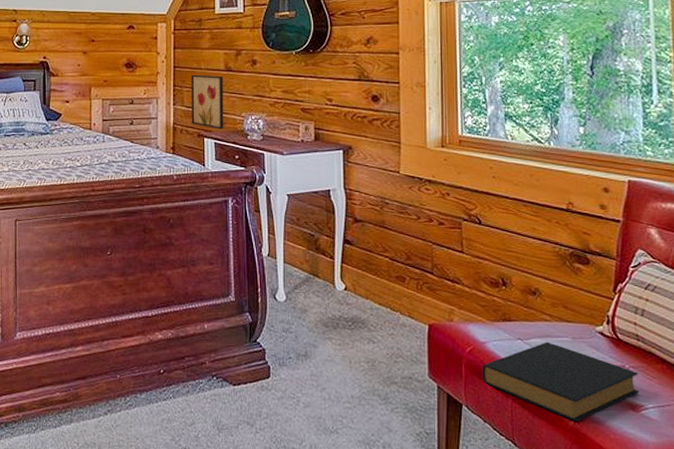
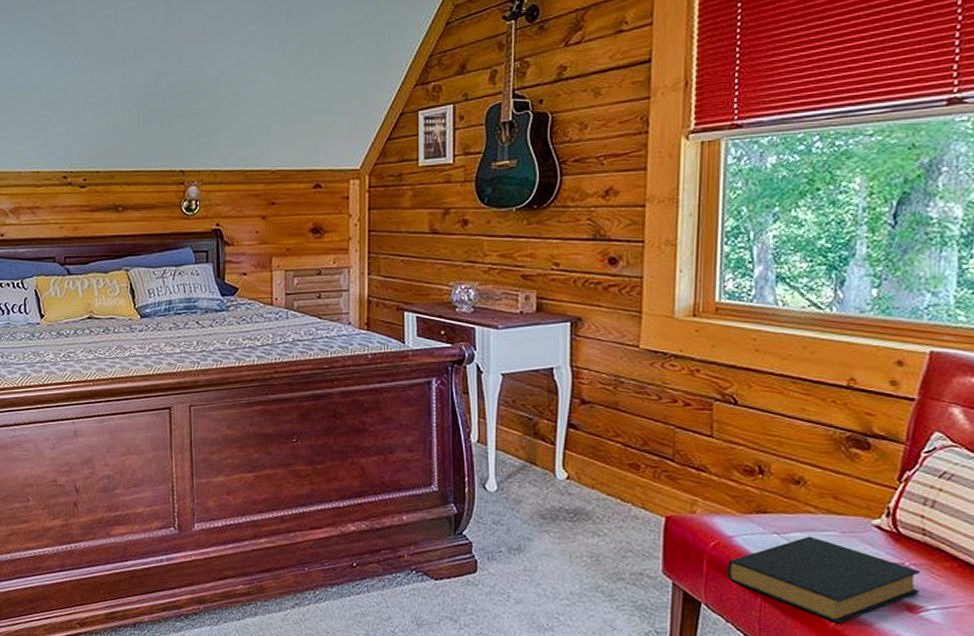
wall art: present [191,74,224,130] -> none [389,239,428,302]

